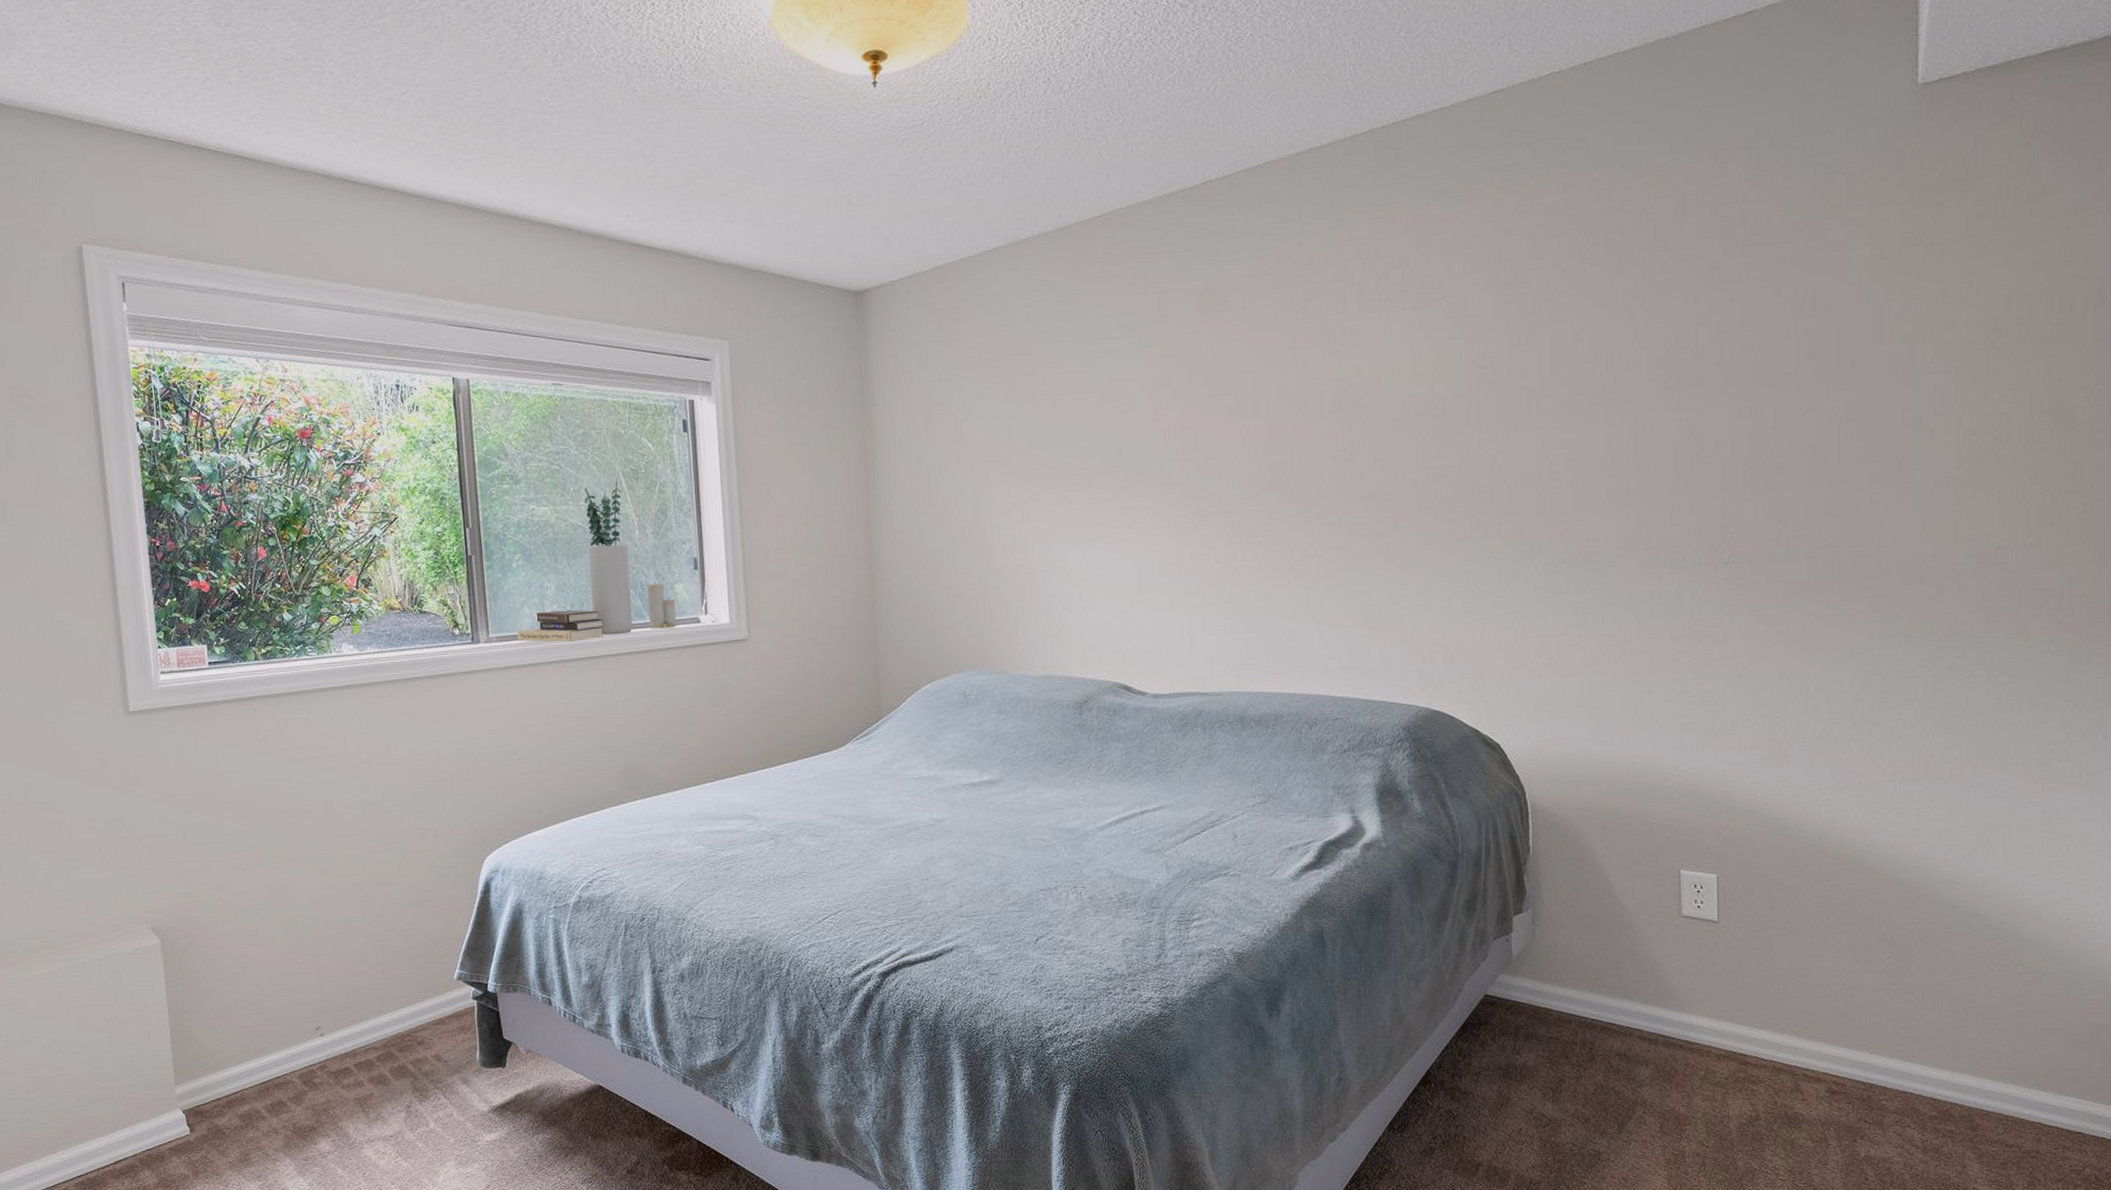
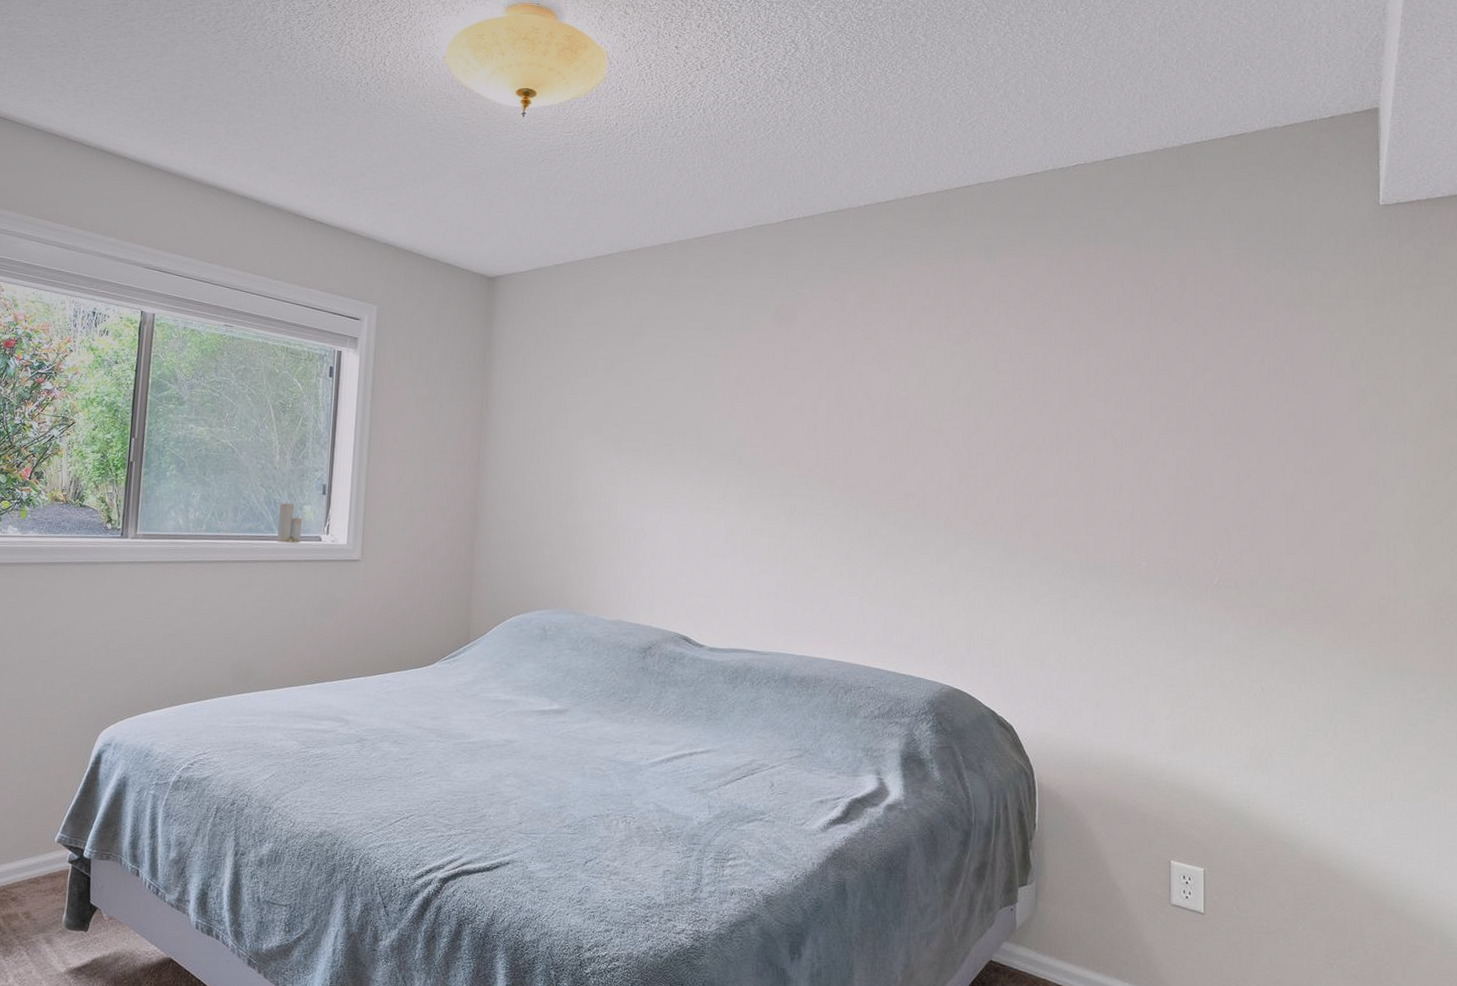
books: present [517,609,604,642] -> none [161,516,238,546]
vase: present [584,481,633,636] -> none [228,412,270,544]

